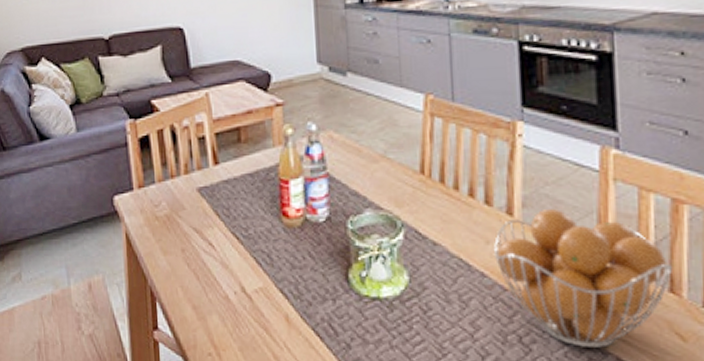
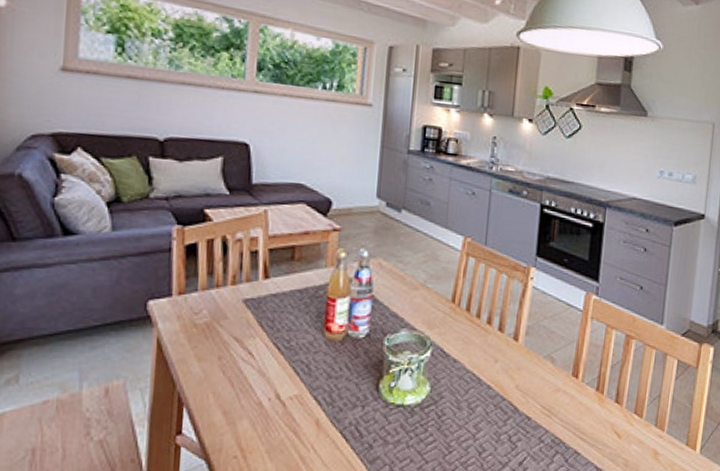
fruit basket: present [493,209,672,348] -> none [499,337,619,444]

